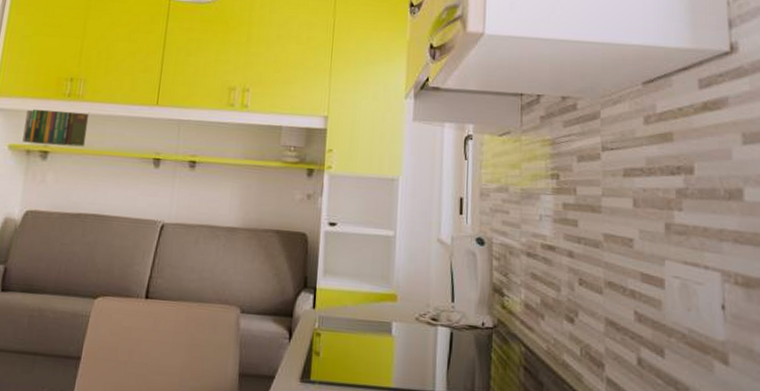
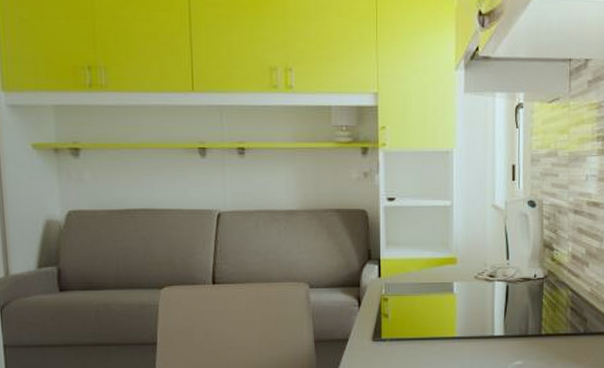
books: present [22,109,90,147] -> none [45,103,120,141]

